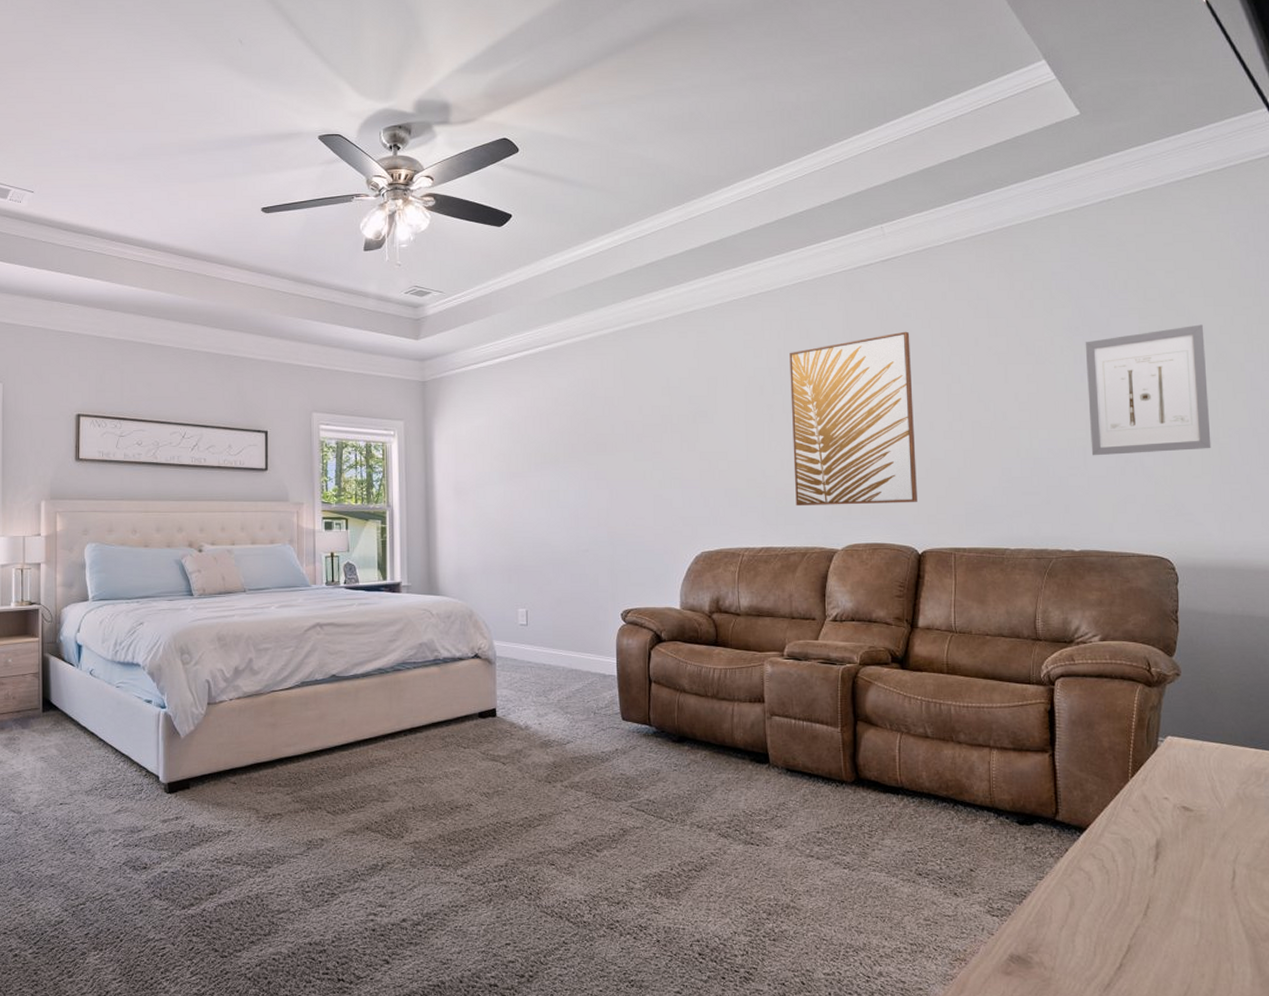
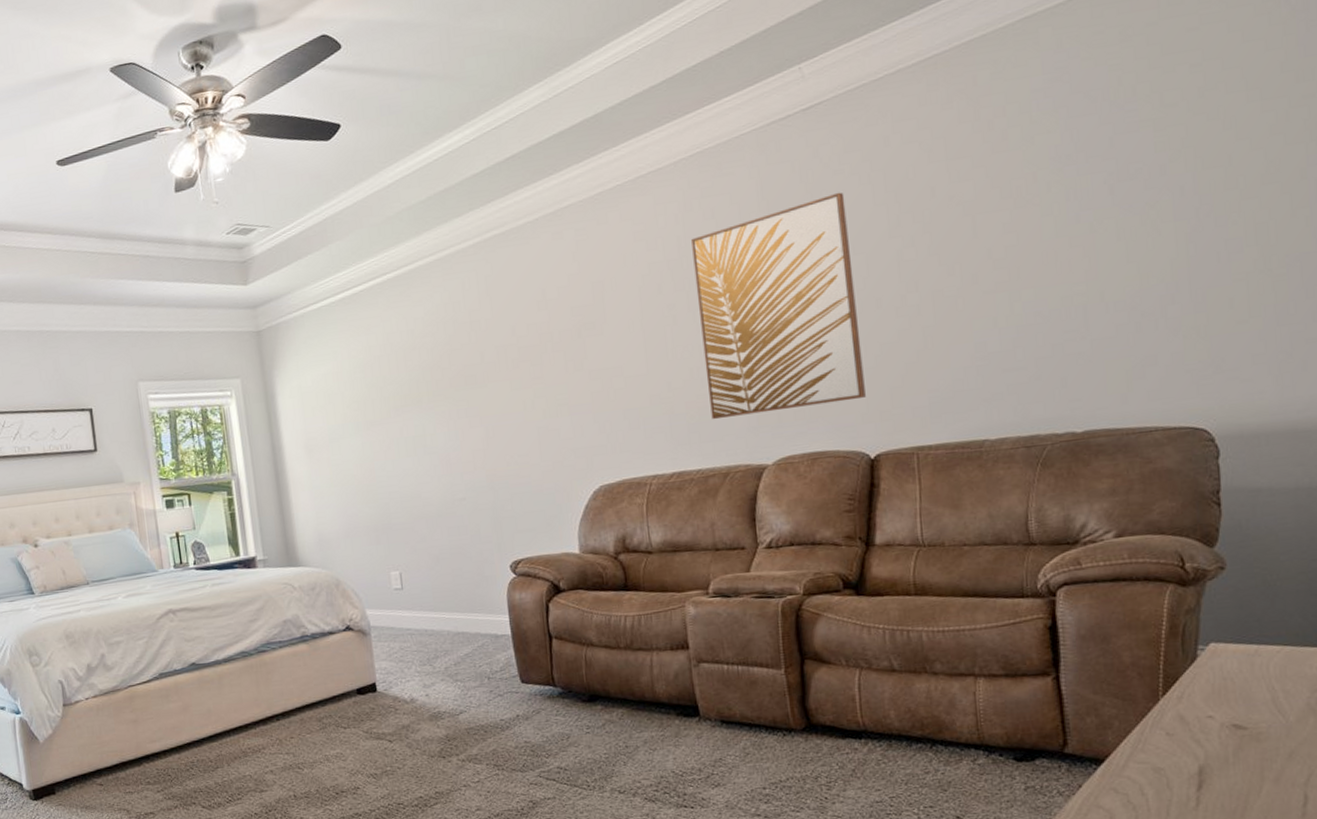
wall art: present [1085,324,1211,456] -> none [1080,126,1262,314]

